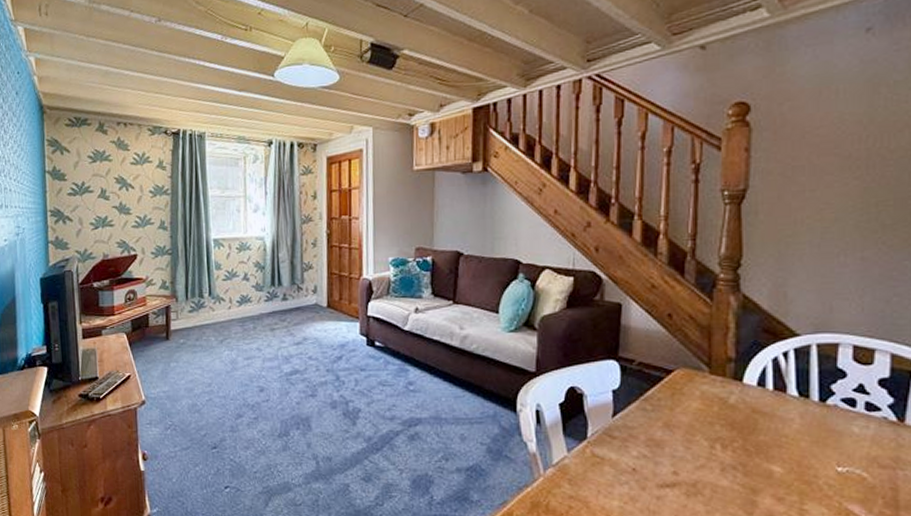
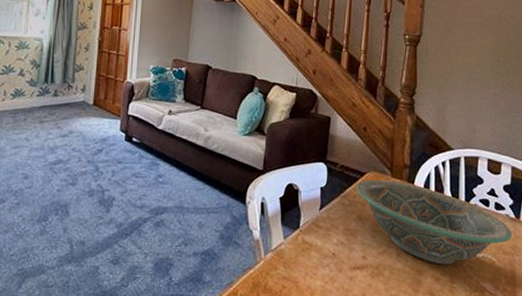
decorative bowl: none [660,378,893,482] -> present [356,180,513,265]

